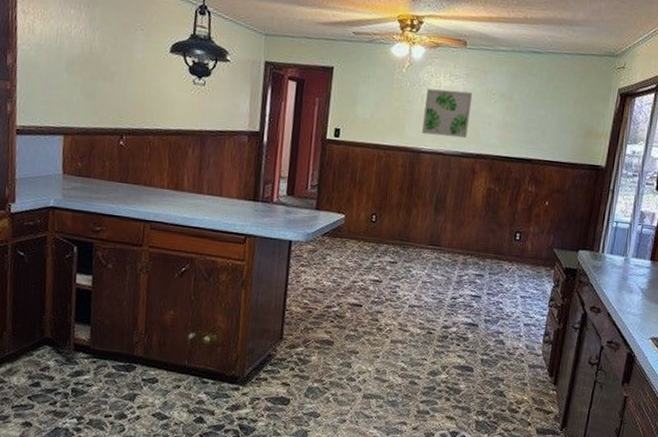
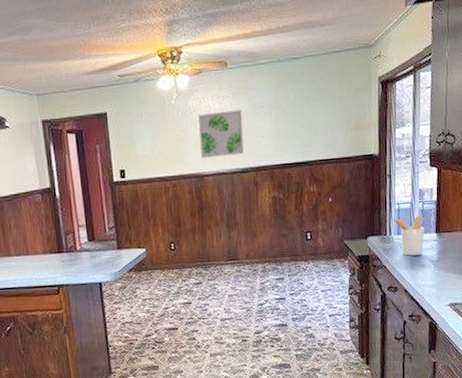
utensil holder: none [607,235,641,280] -> present [392,216,425,256]

